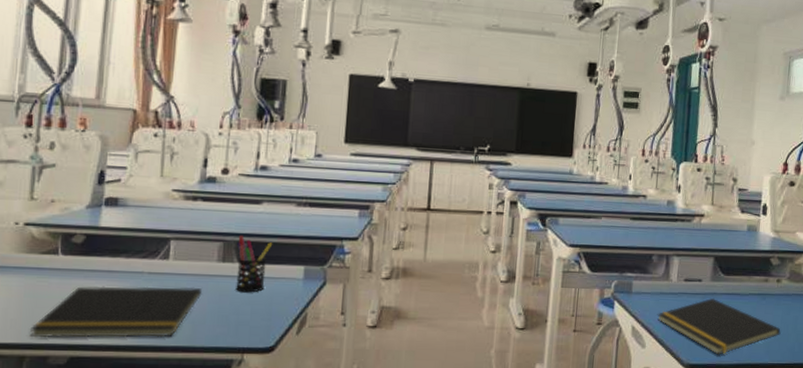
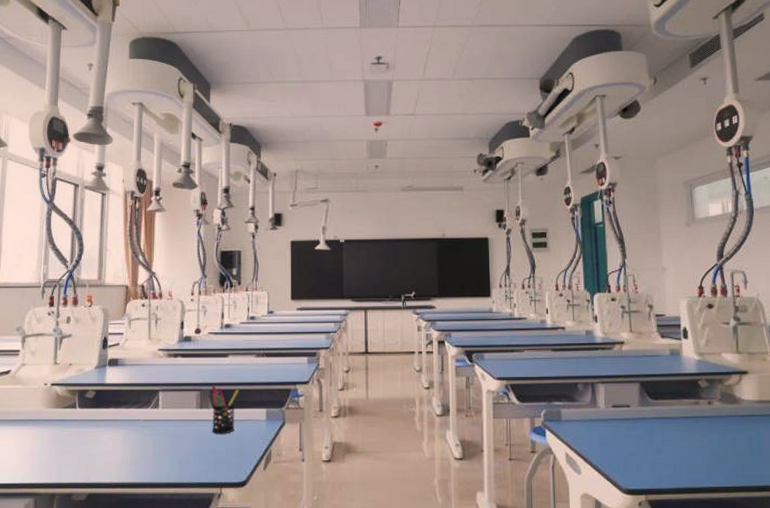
notepad: present [30,286,203,338] -> none [58,431,186,477]
notepad: present [657,297,781,355] -> none [589,422,720,480]

